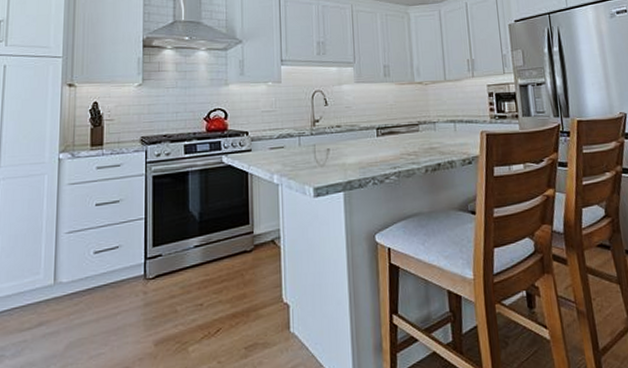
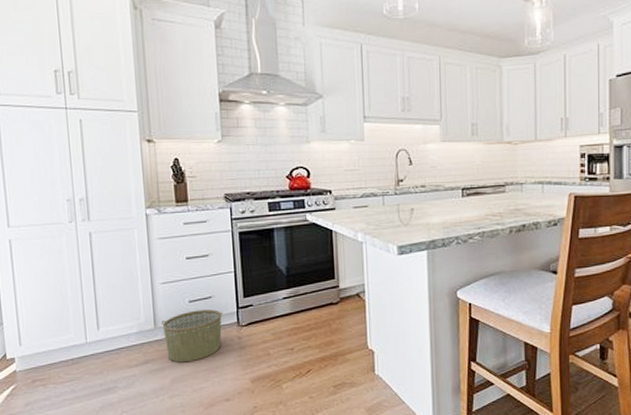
basket: none [61,261,130,325] -> present [161,309,223,363]

